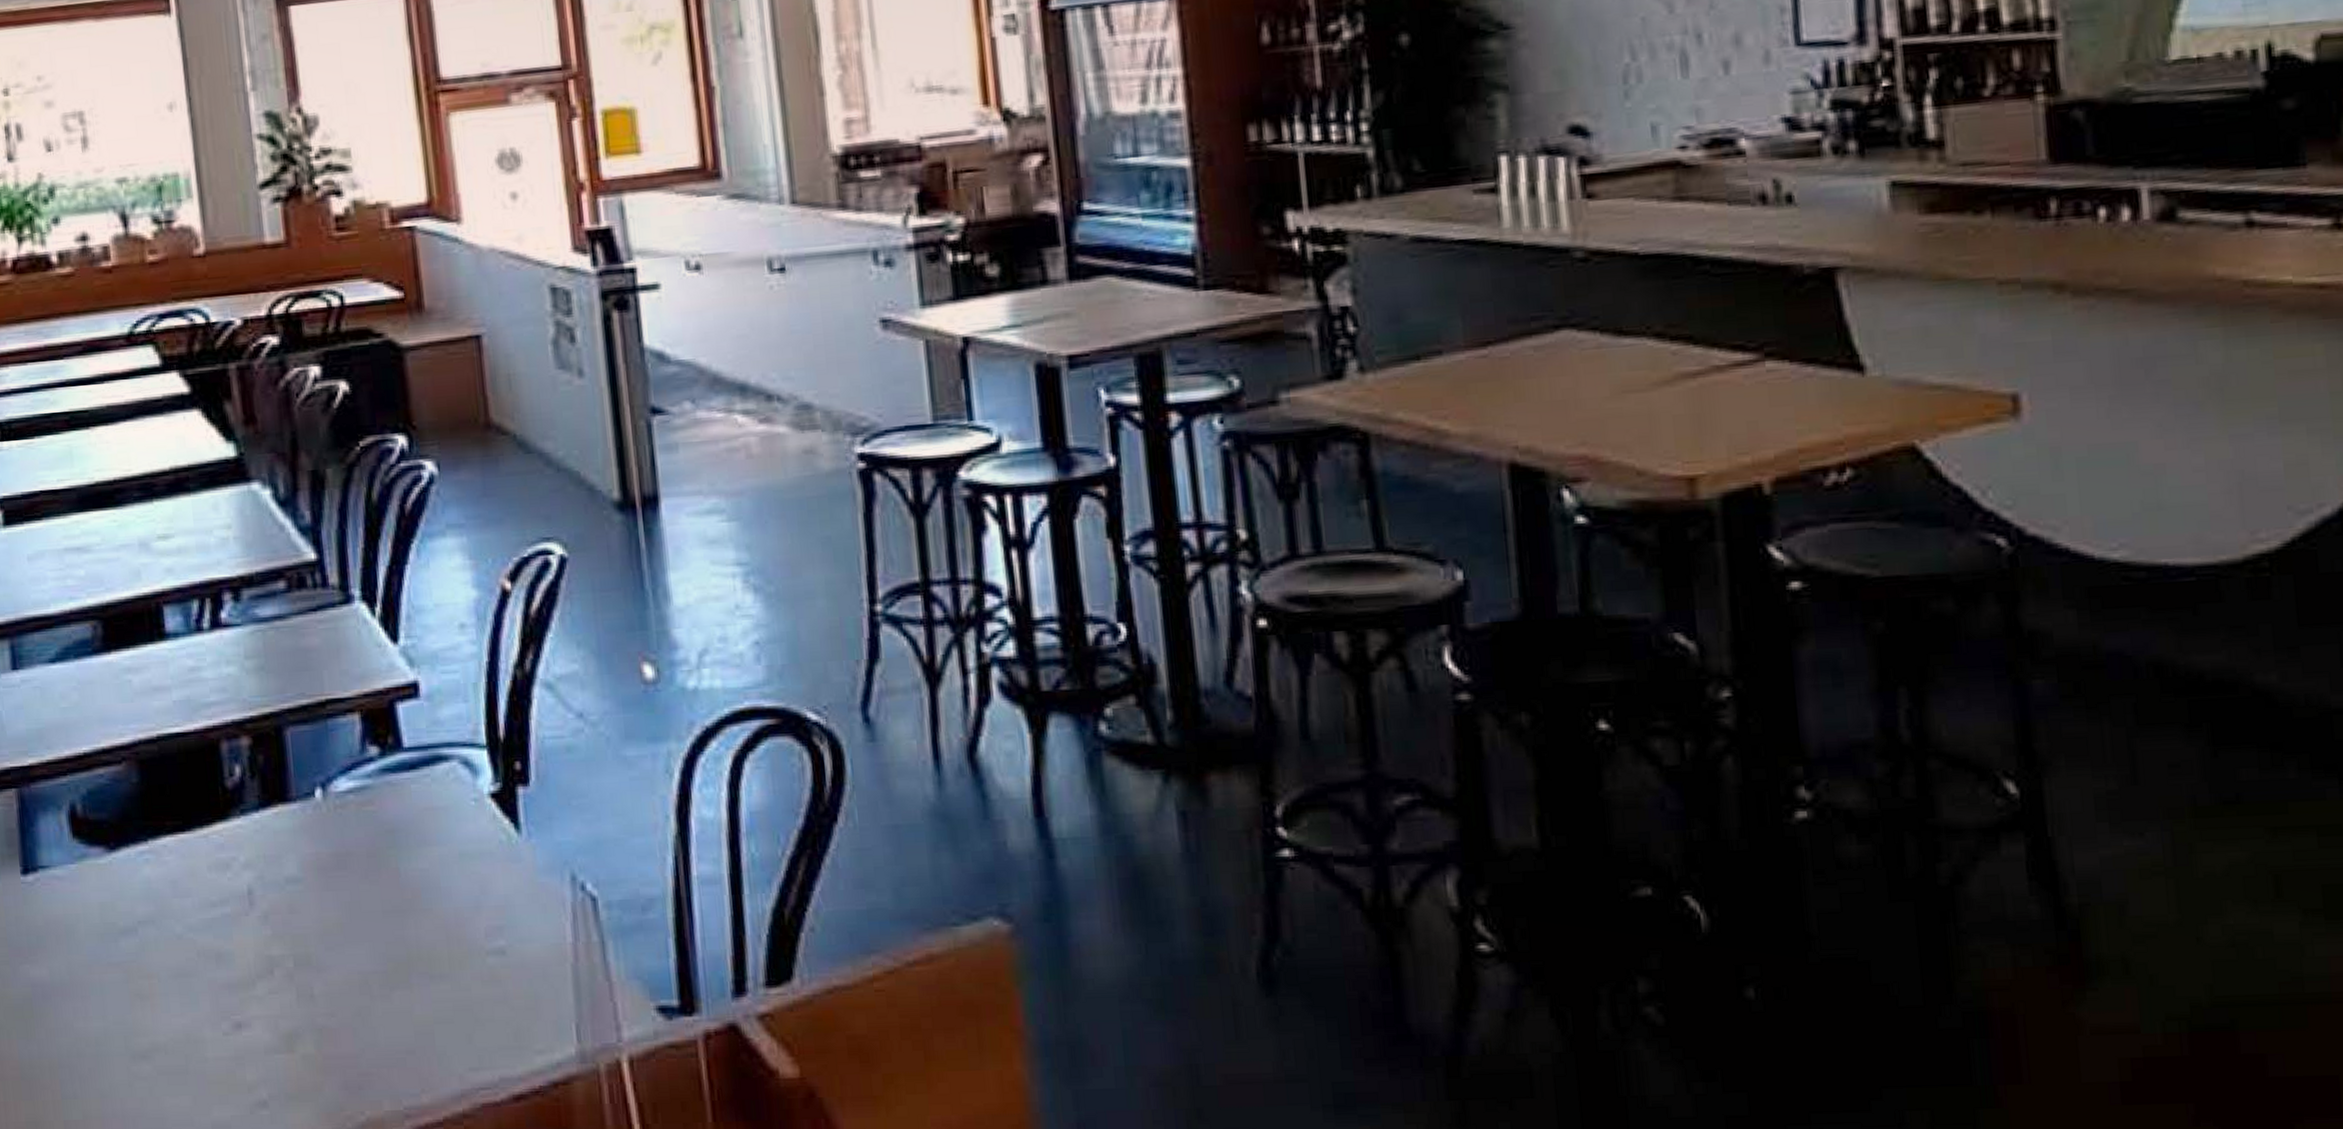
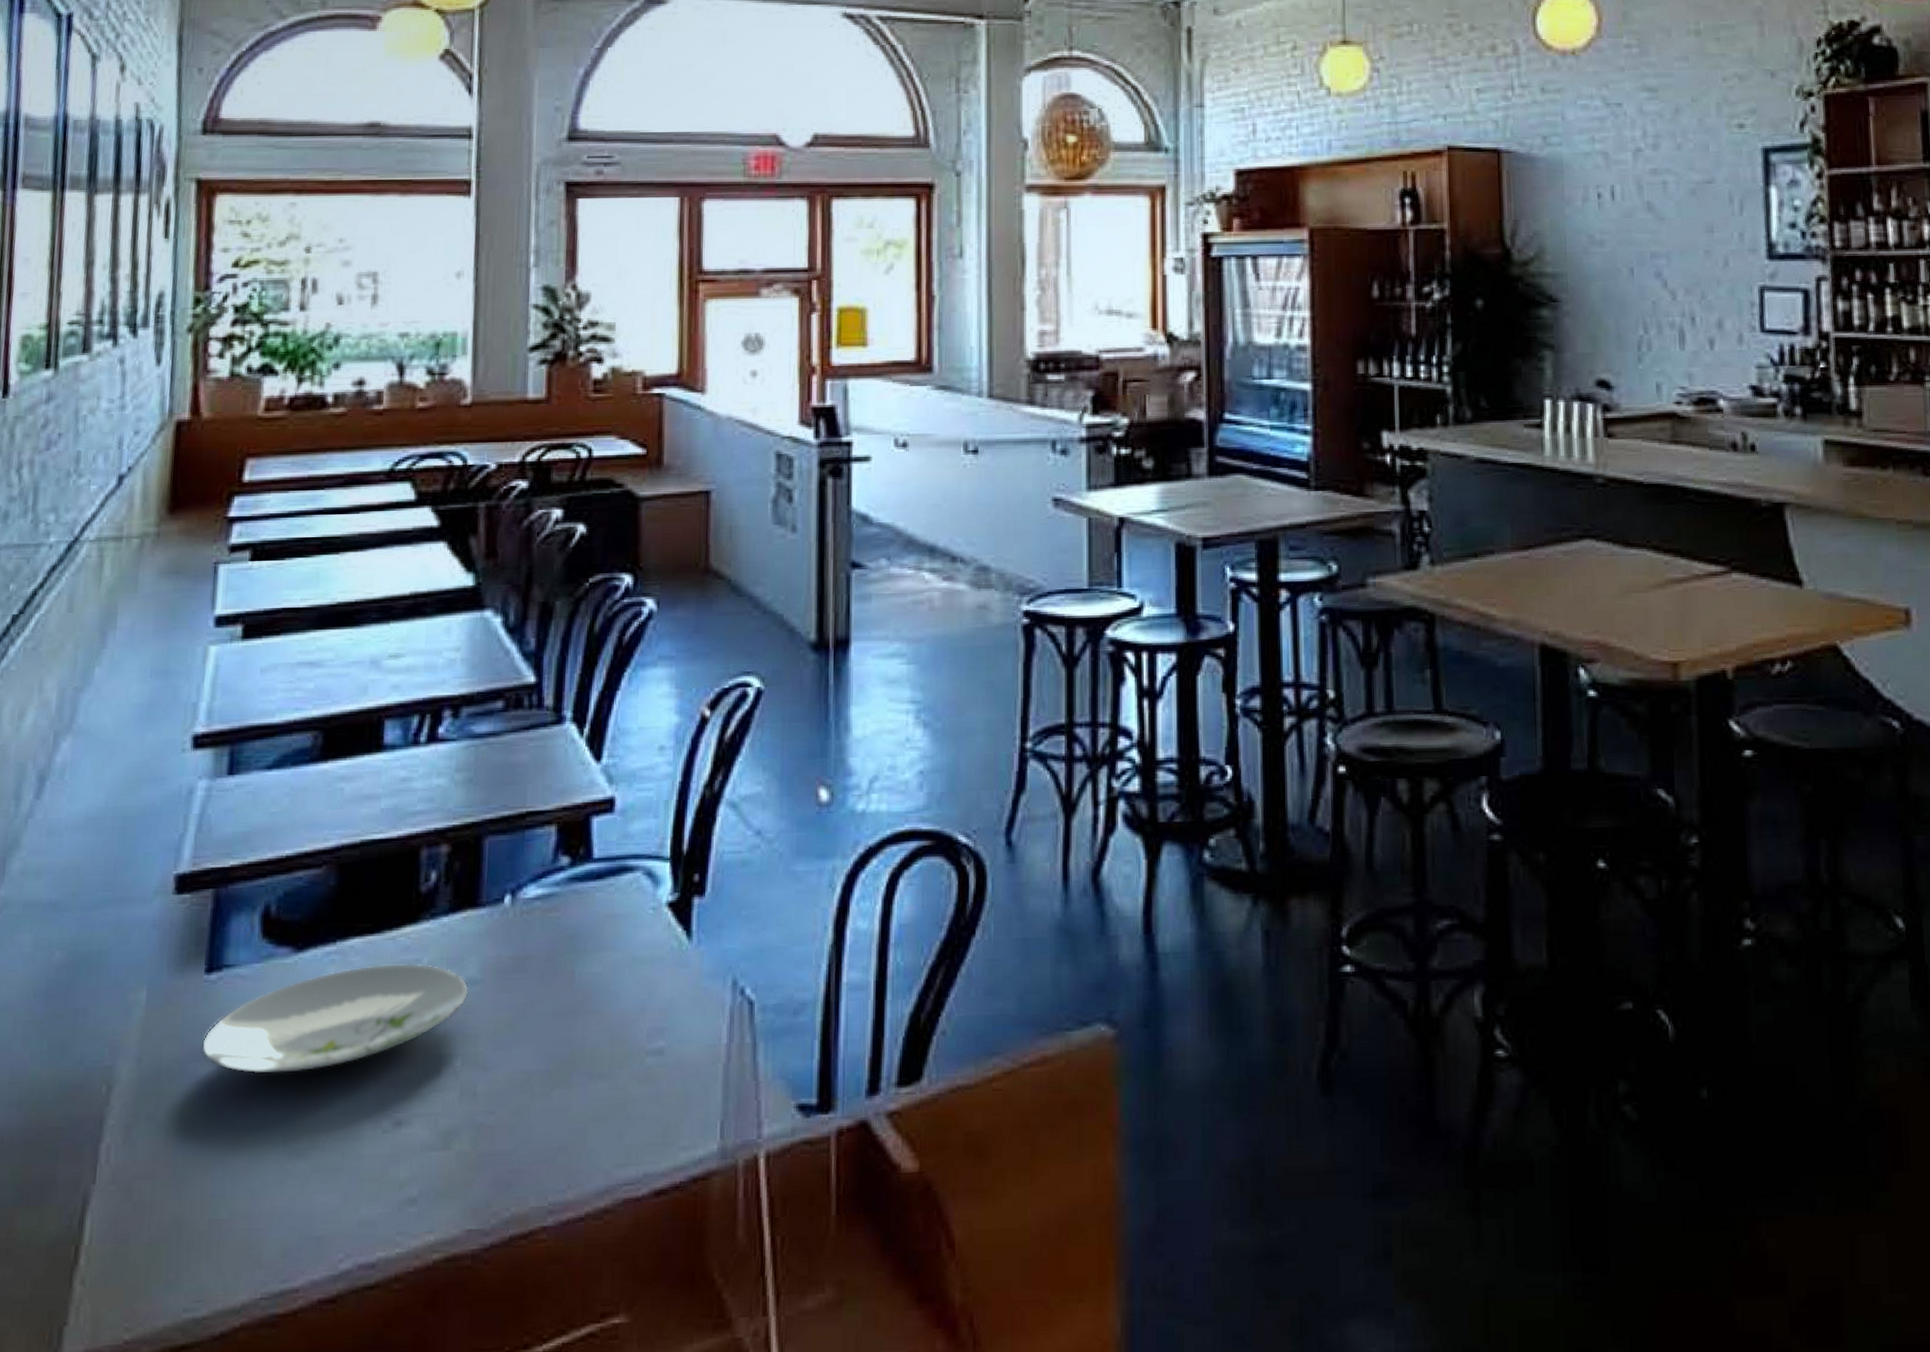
plate: none [28,861,292,977] -> present [201,962,469,1075]

